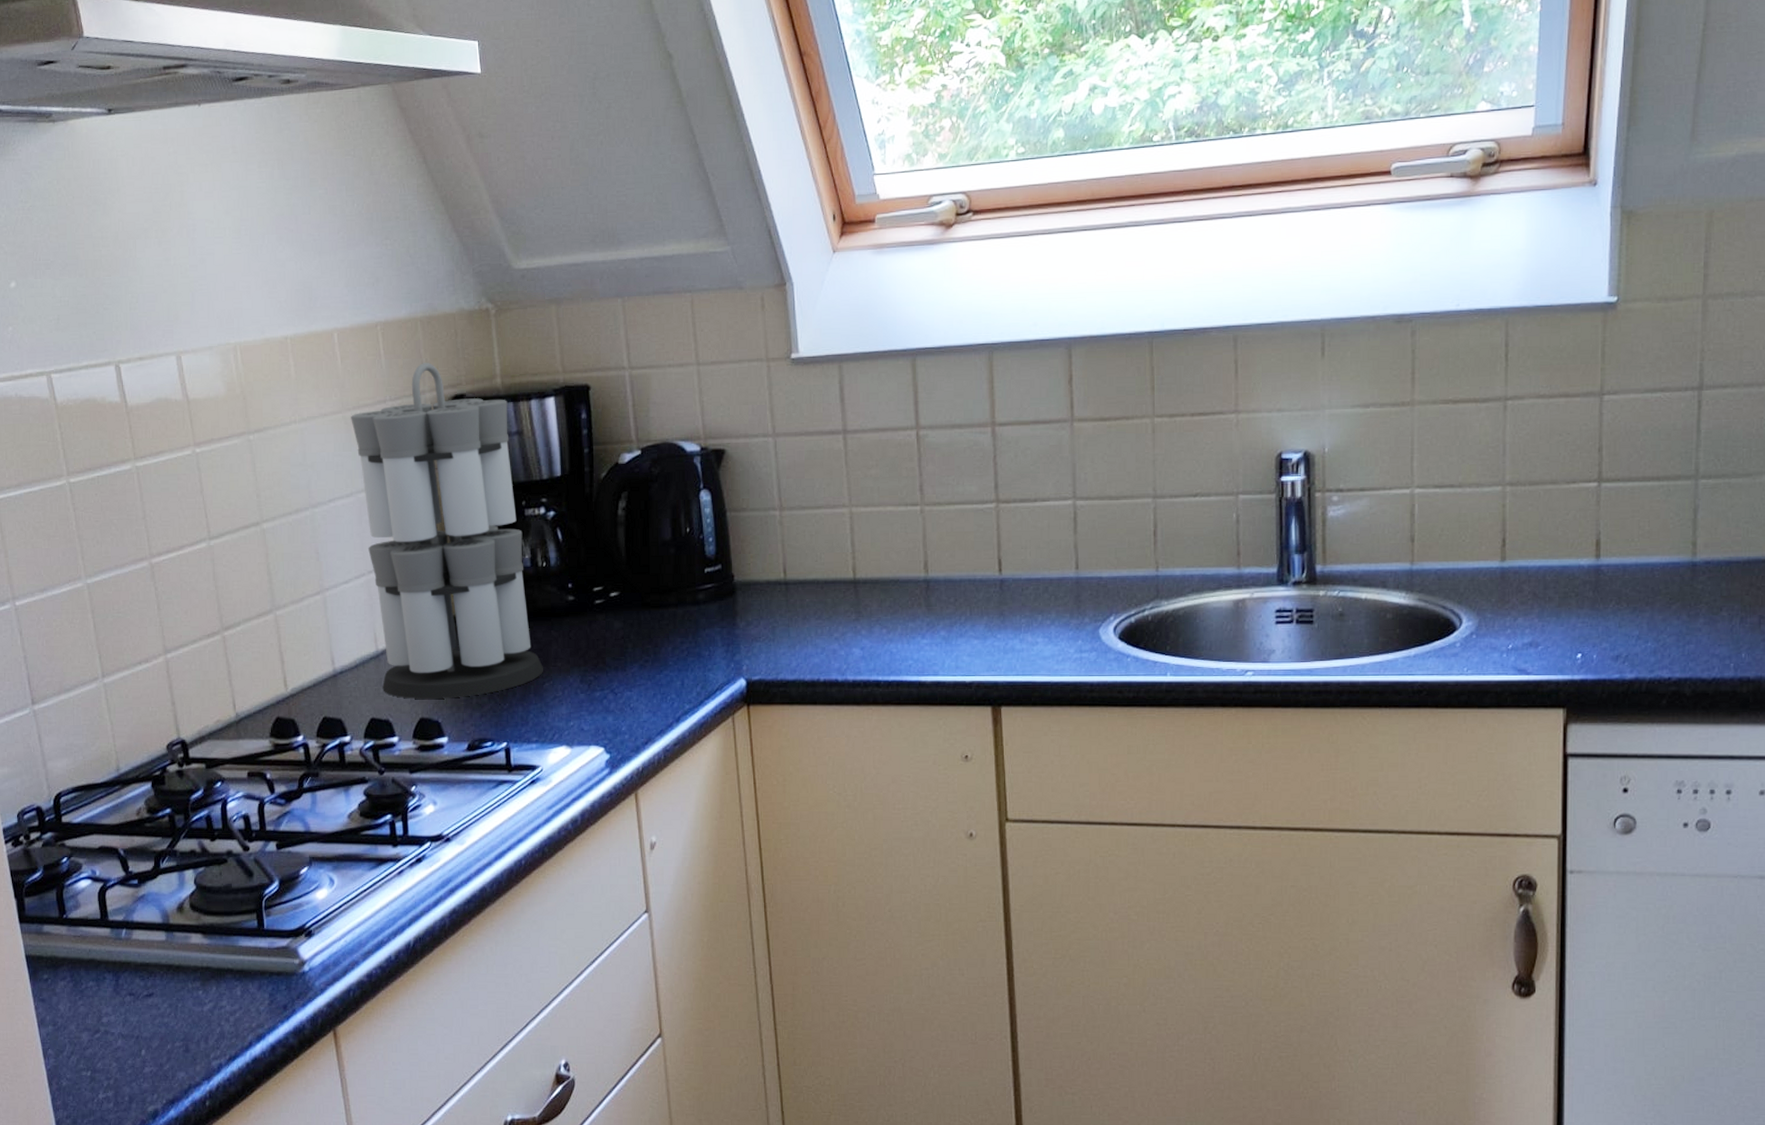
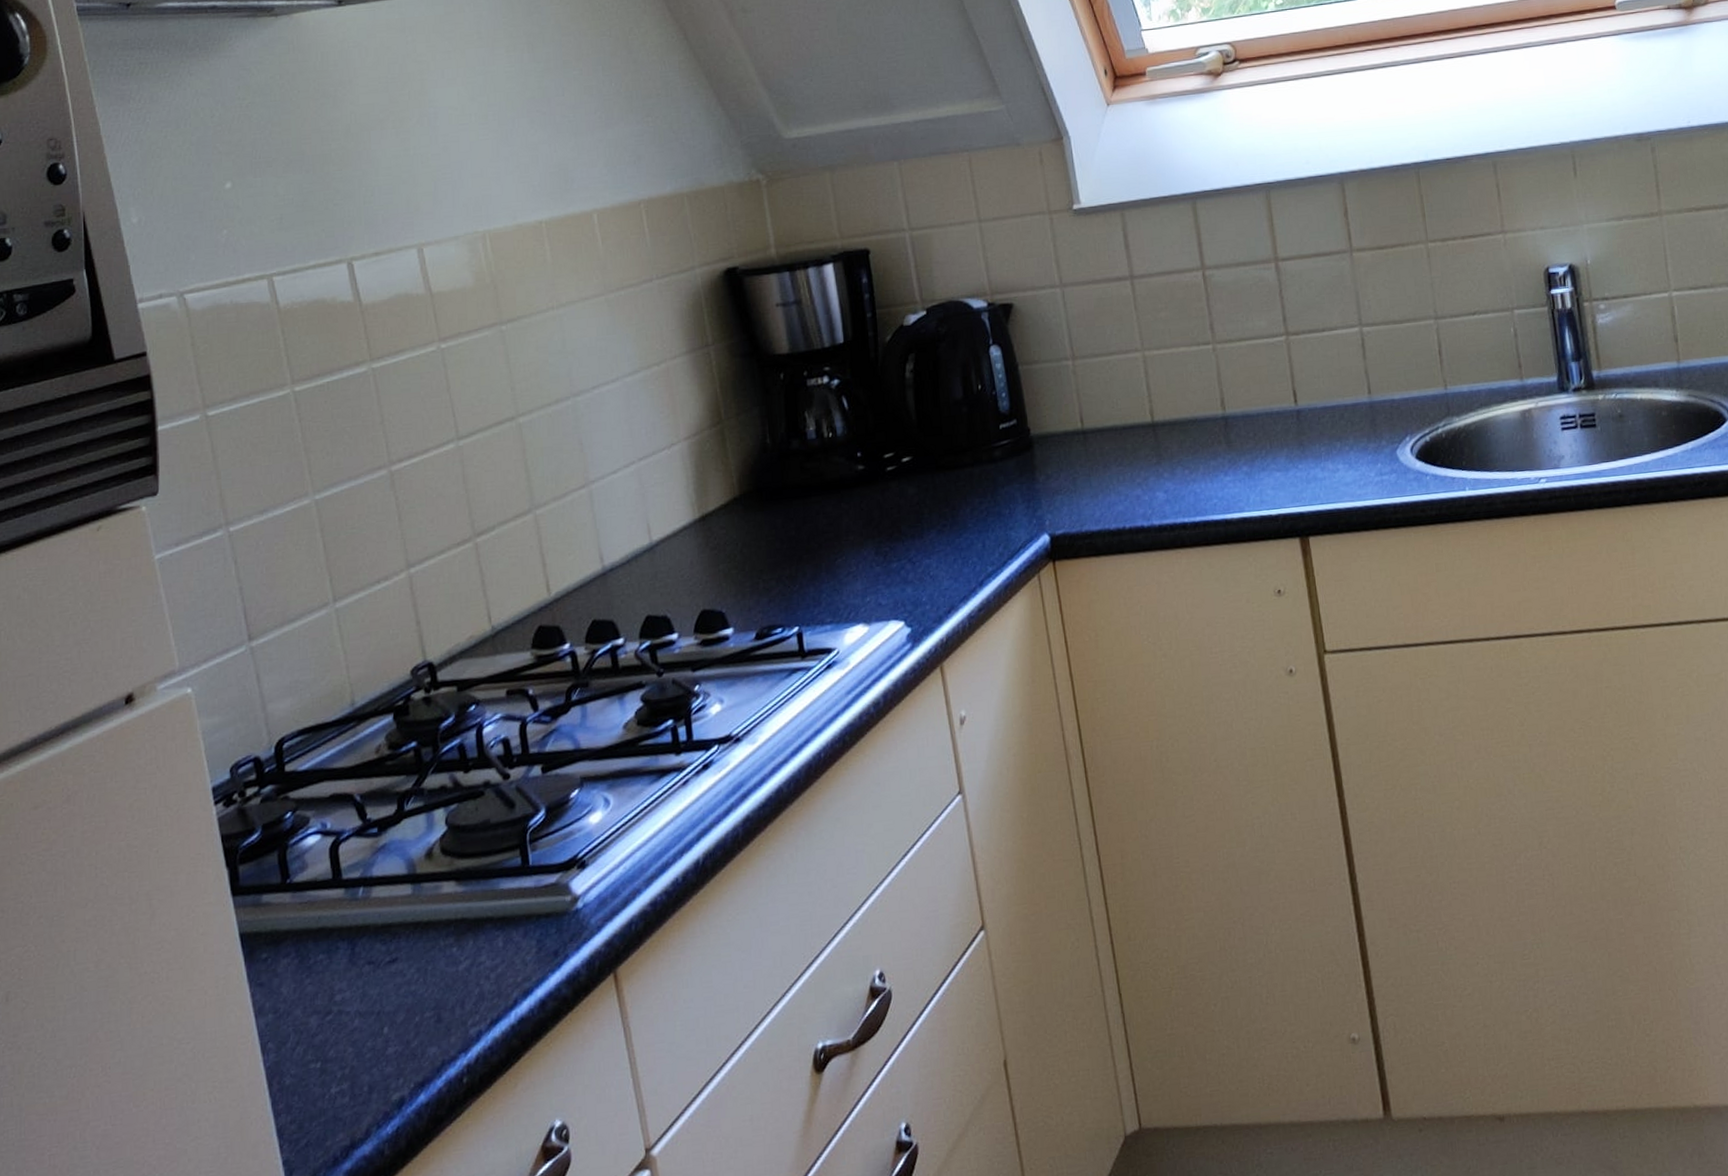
spice rack: present [351,363,544,699] -> none [614,238,836,591]

